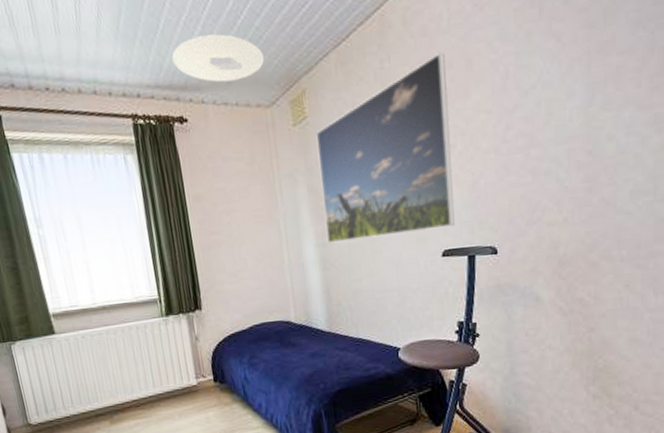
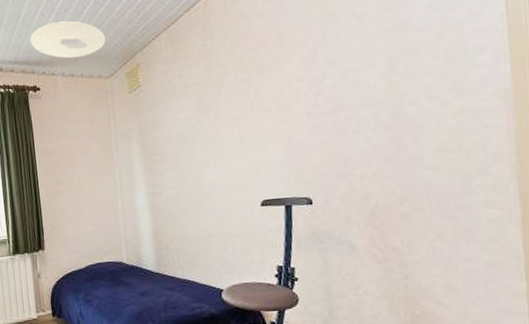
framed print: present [316,52,455,244] -> none [148,32,272,193]

